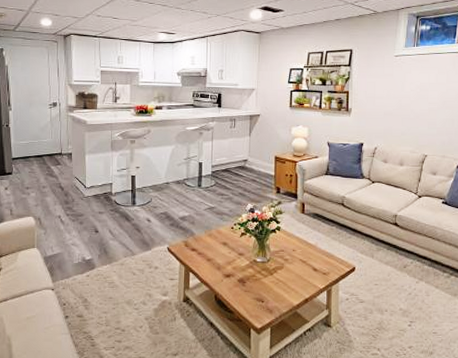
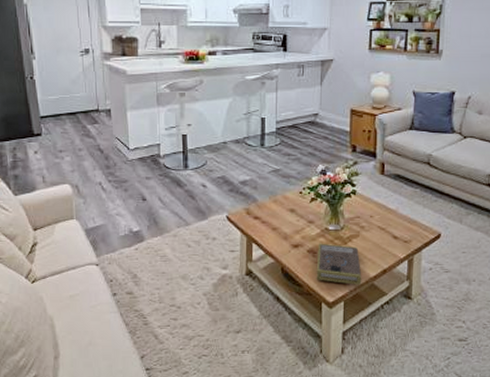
book: none [245,273,286,312] -> present [316,243,362,285]

